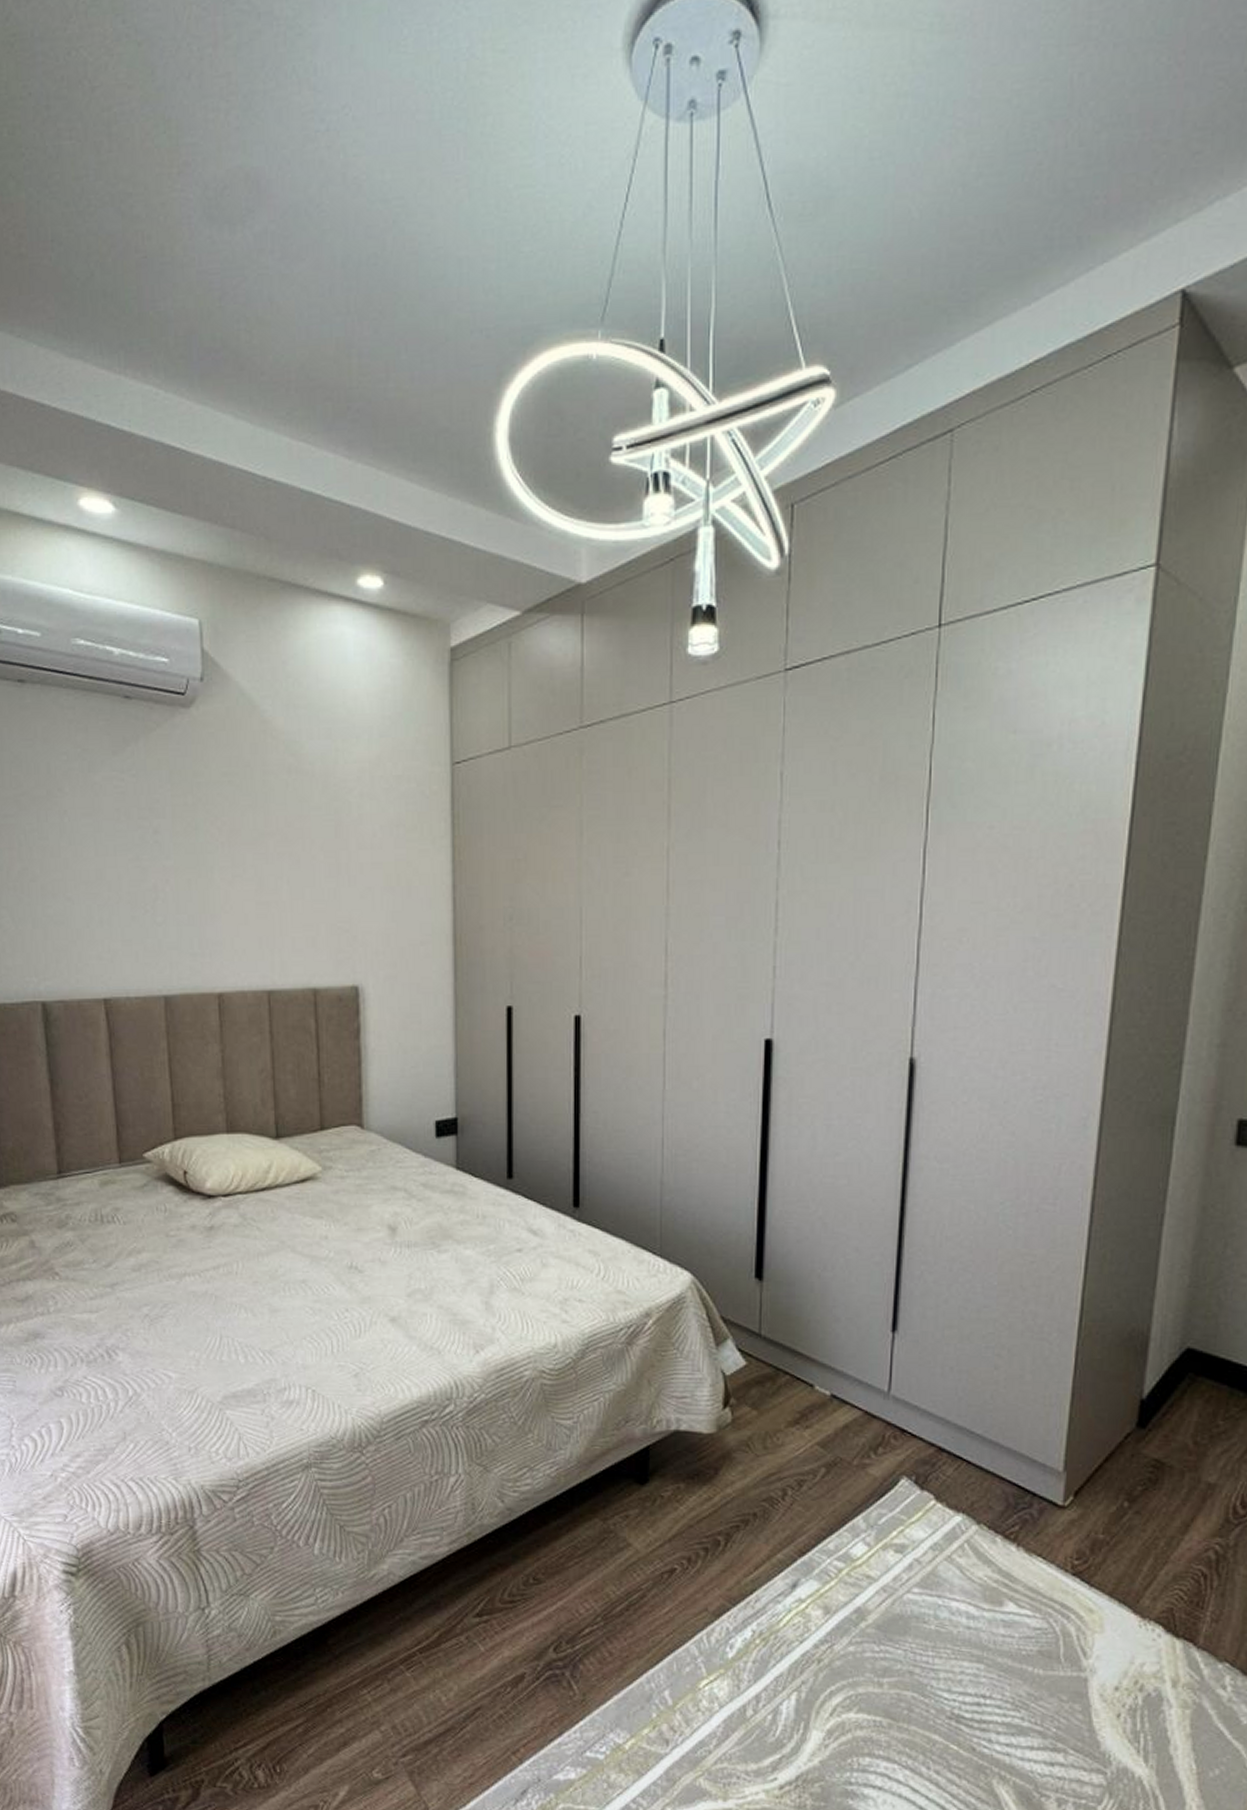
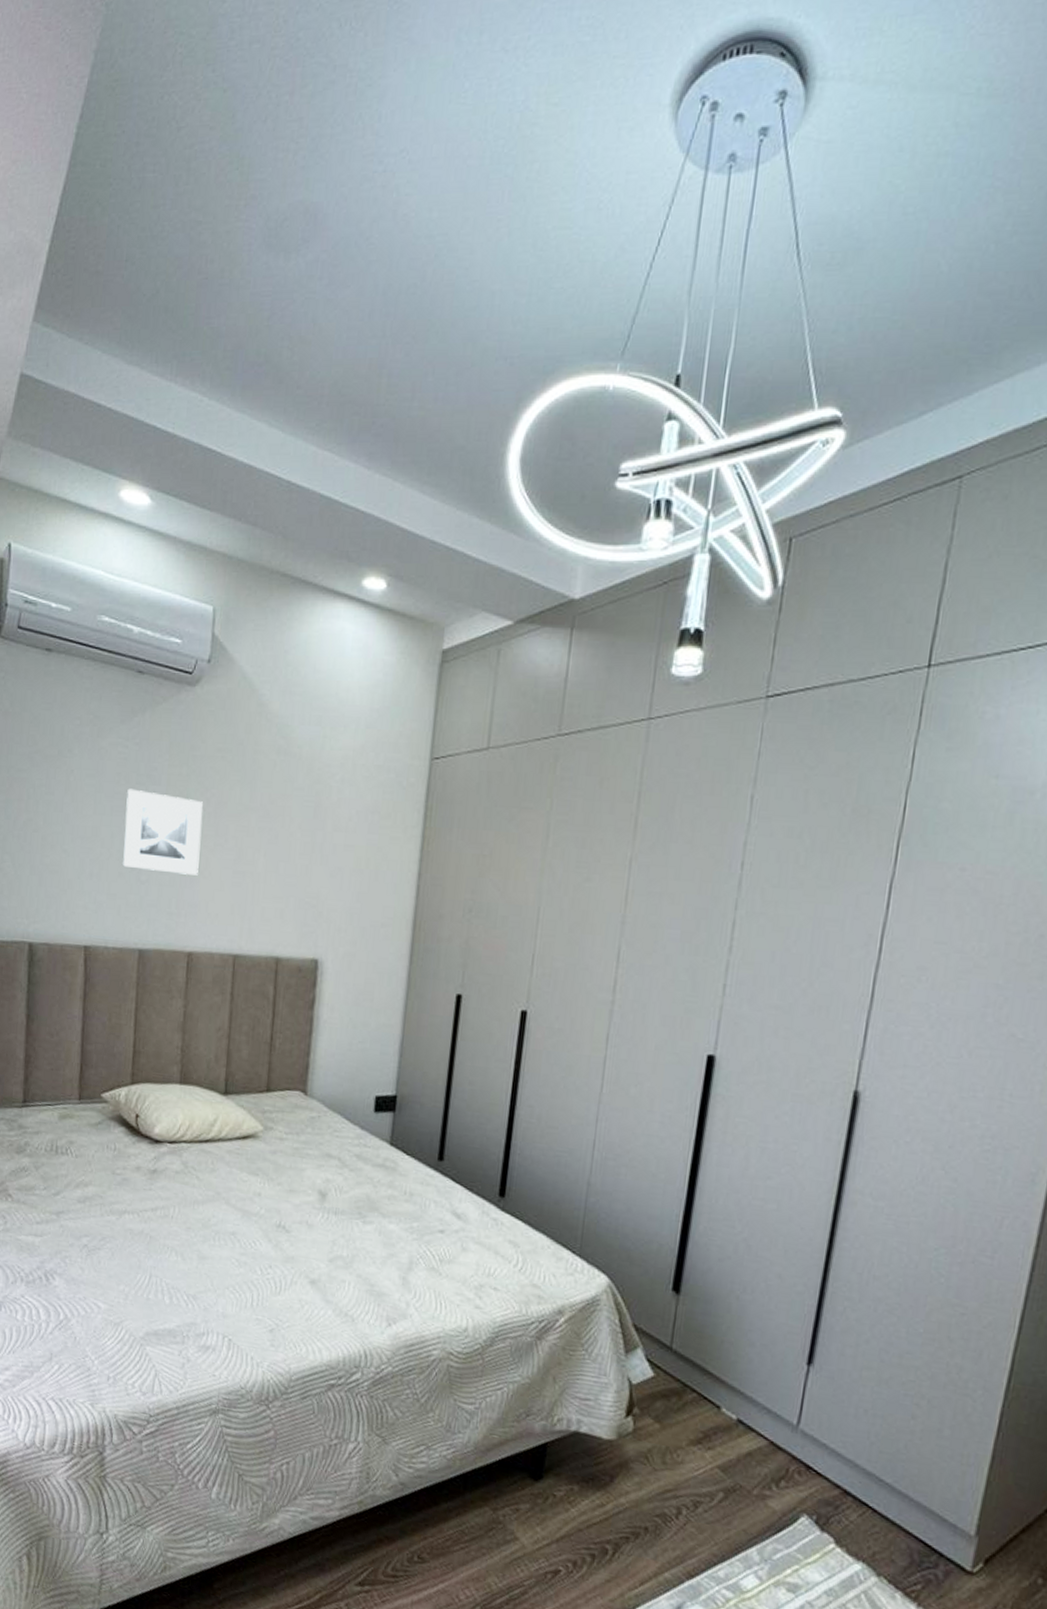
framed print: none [129,824,218,912] -> present [123,788,203,876]

